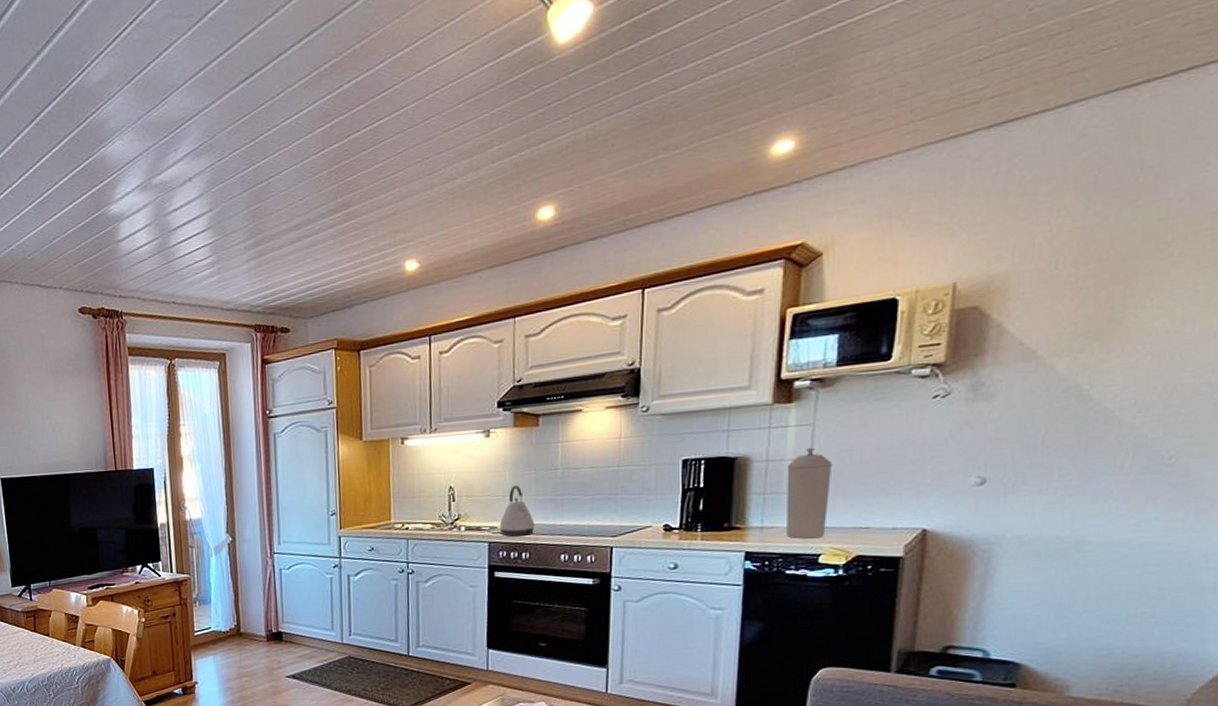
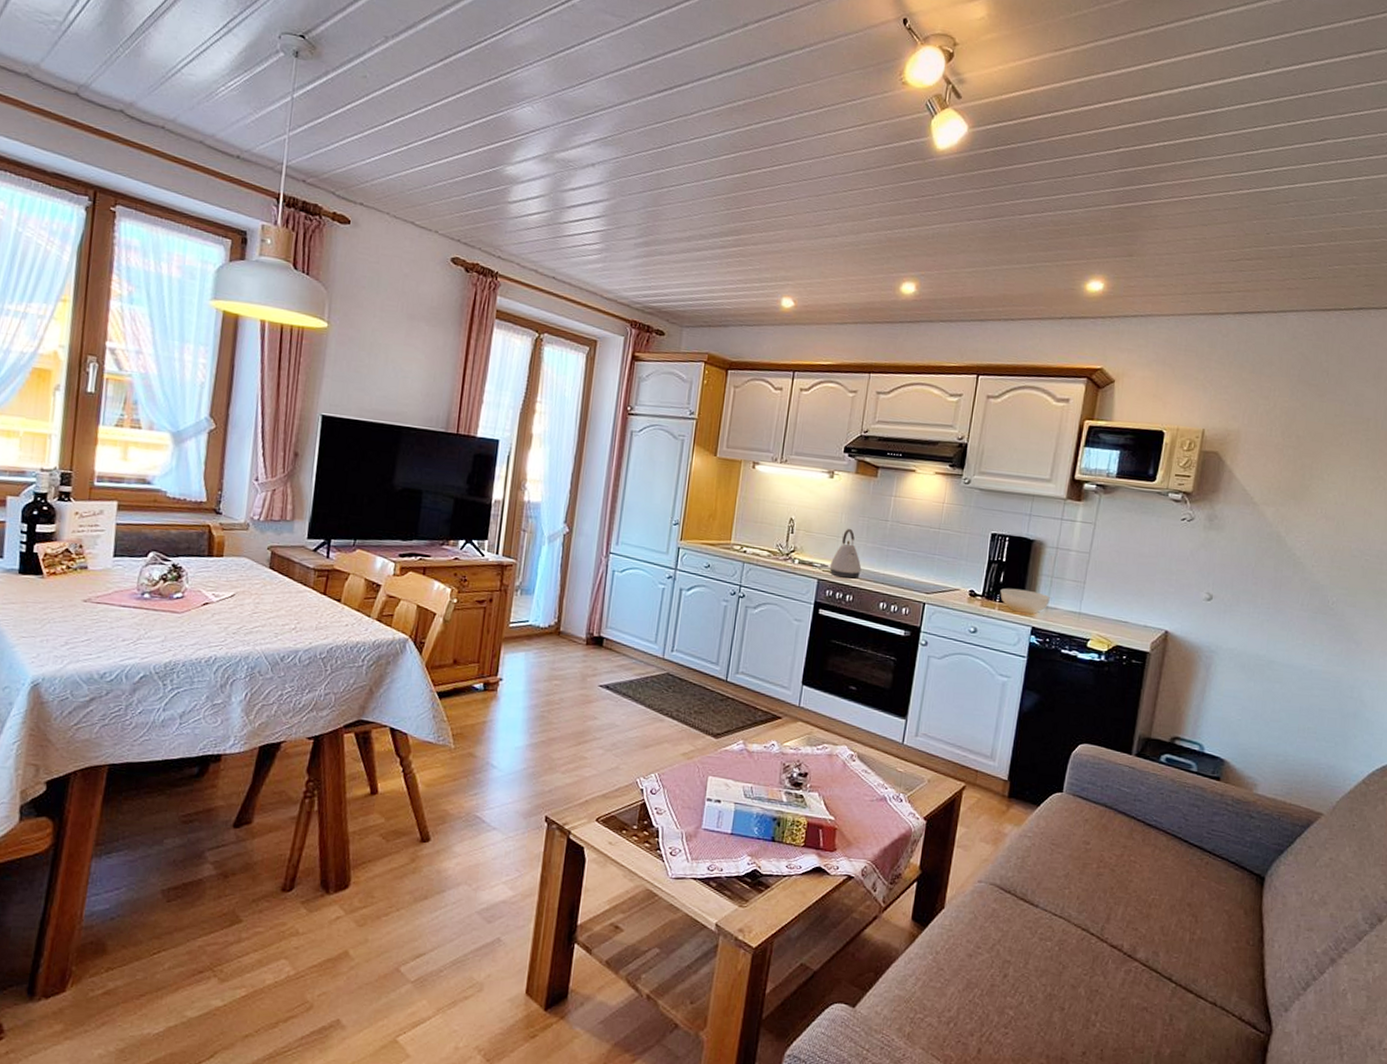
bowl: none [701,513,766,539] -> present [1000,588,1051,614]
canister: present [787,447,833,539] -> none [1065,543,1106,625]

